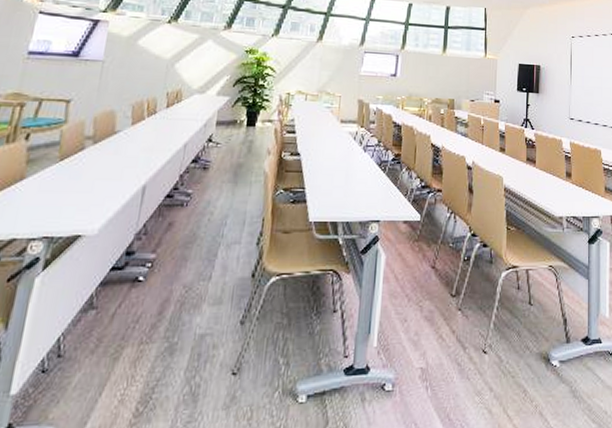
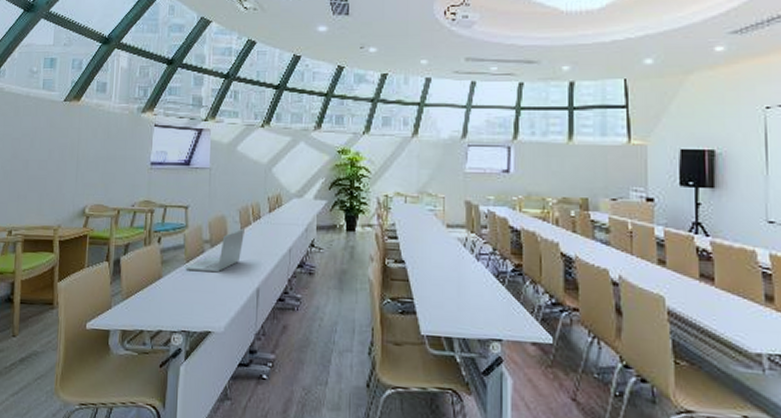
laptop: none [58,124,136,171] -> present [185,229,244,273]

